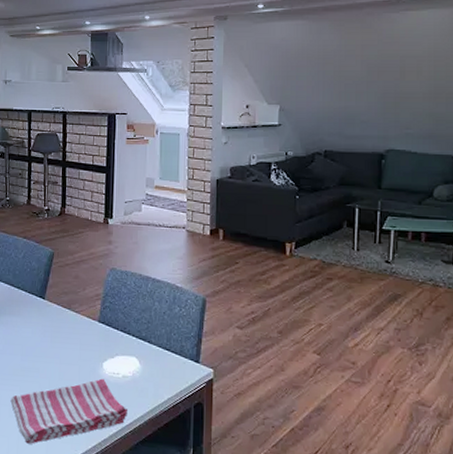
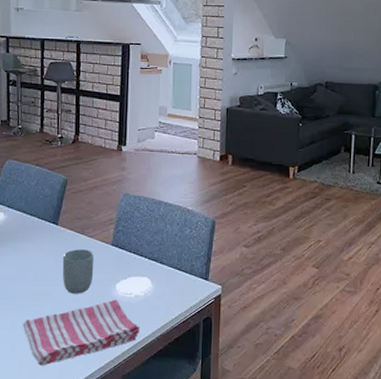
cup: none [49,325,81,372] -> present [62,249,94,294]

